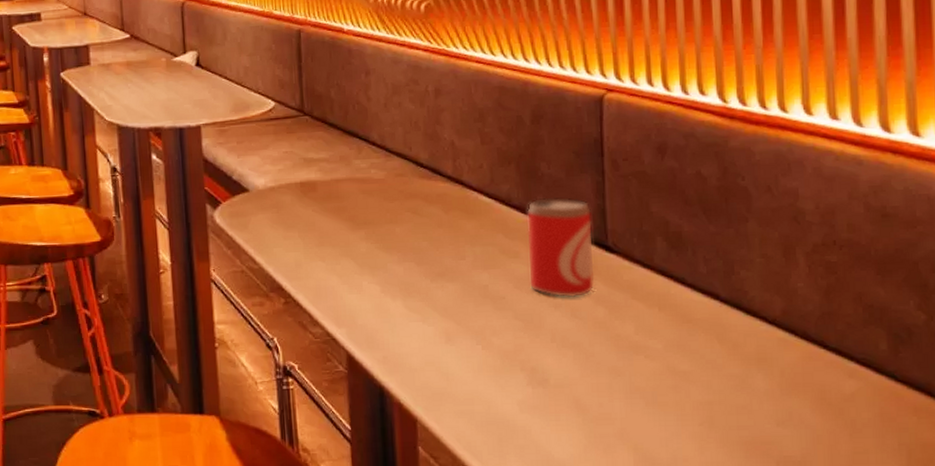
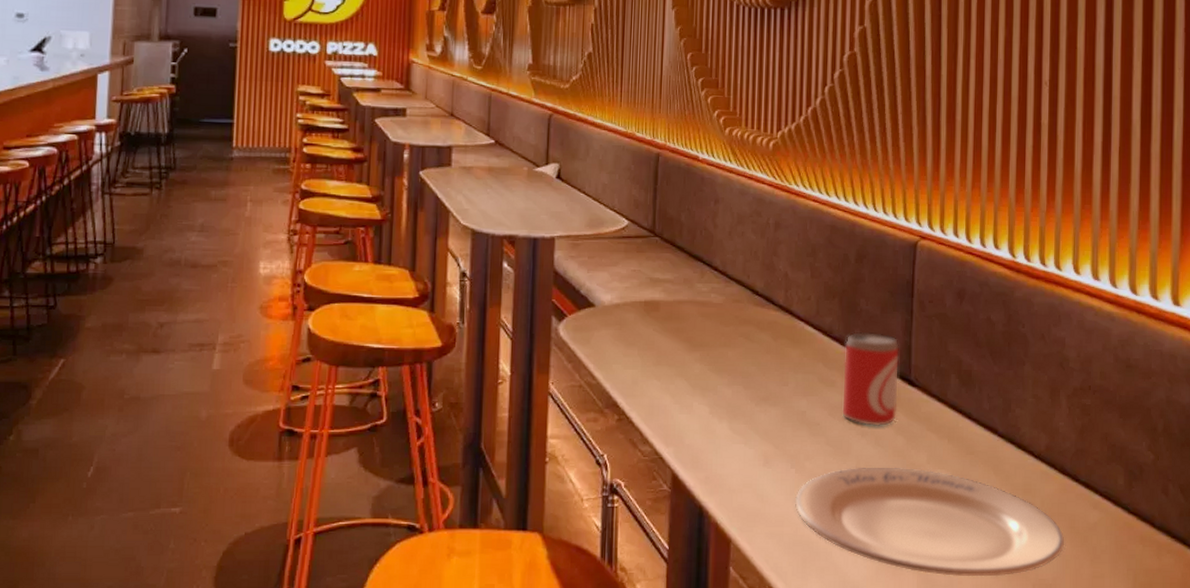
plate: none [483,339,814,455] -> present [794,467,1065,577]

